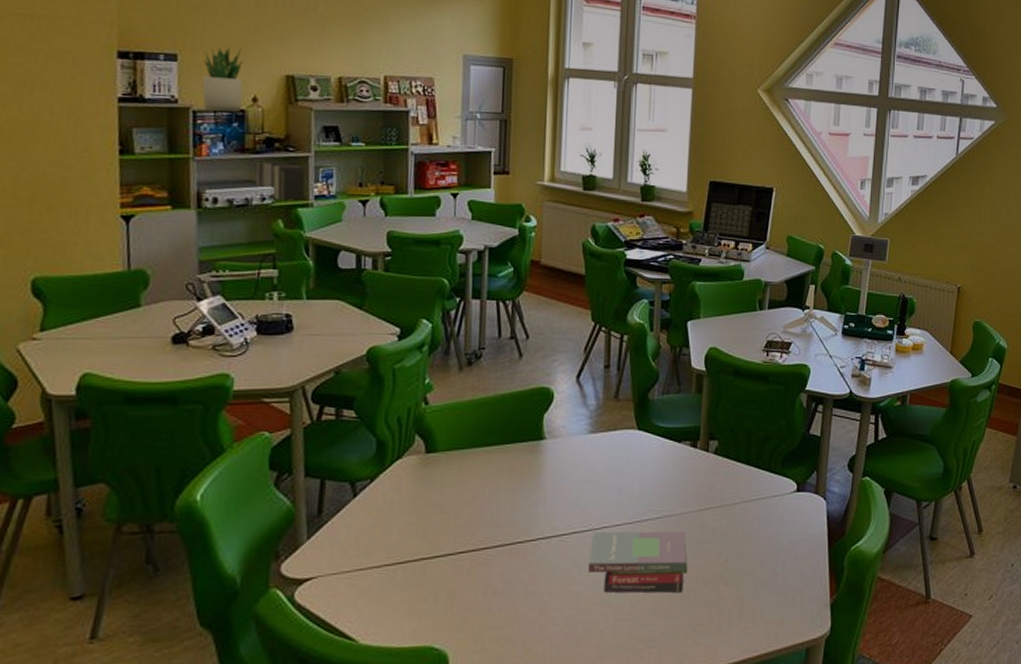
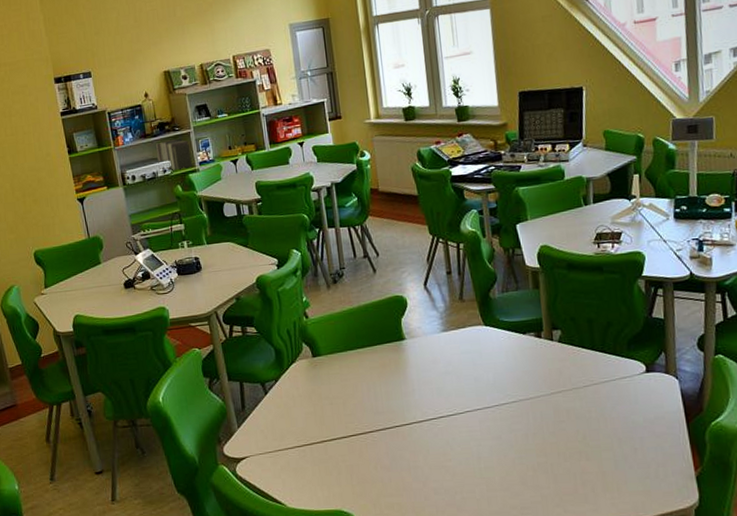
planter: present [202,46,244,112] -> none [107,57,139,110]
books: present [587,531,688,593] -> none [457,412,549,468]

